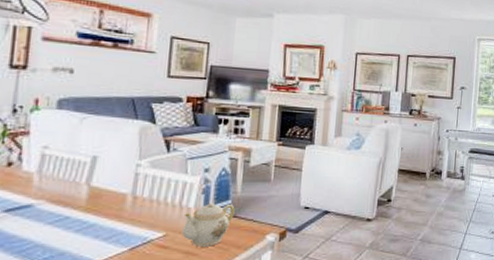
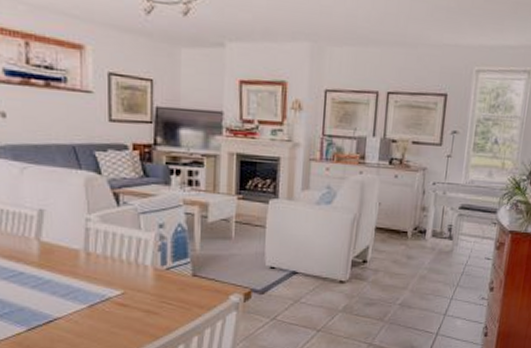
teapot: present [182,203,235,247] -> none [140,261,195,306]

